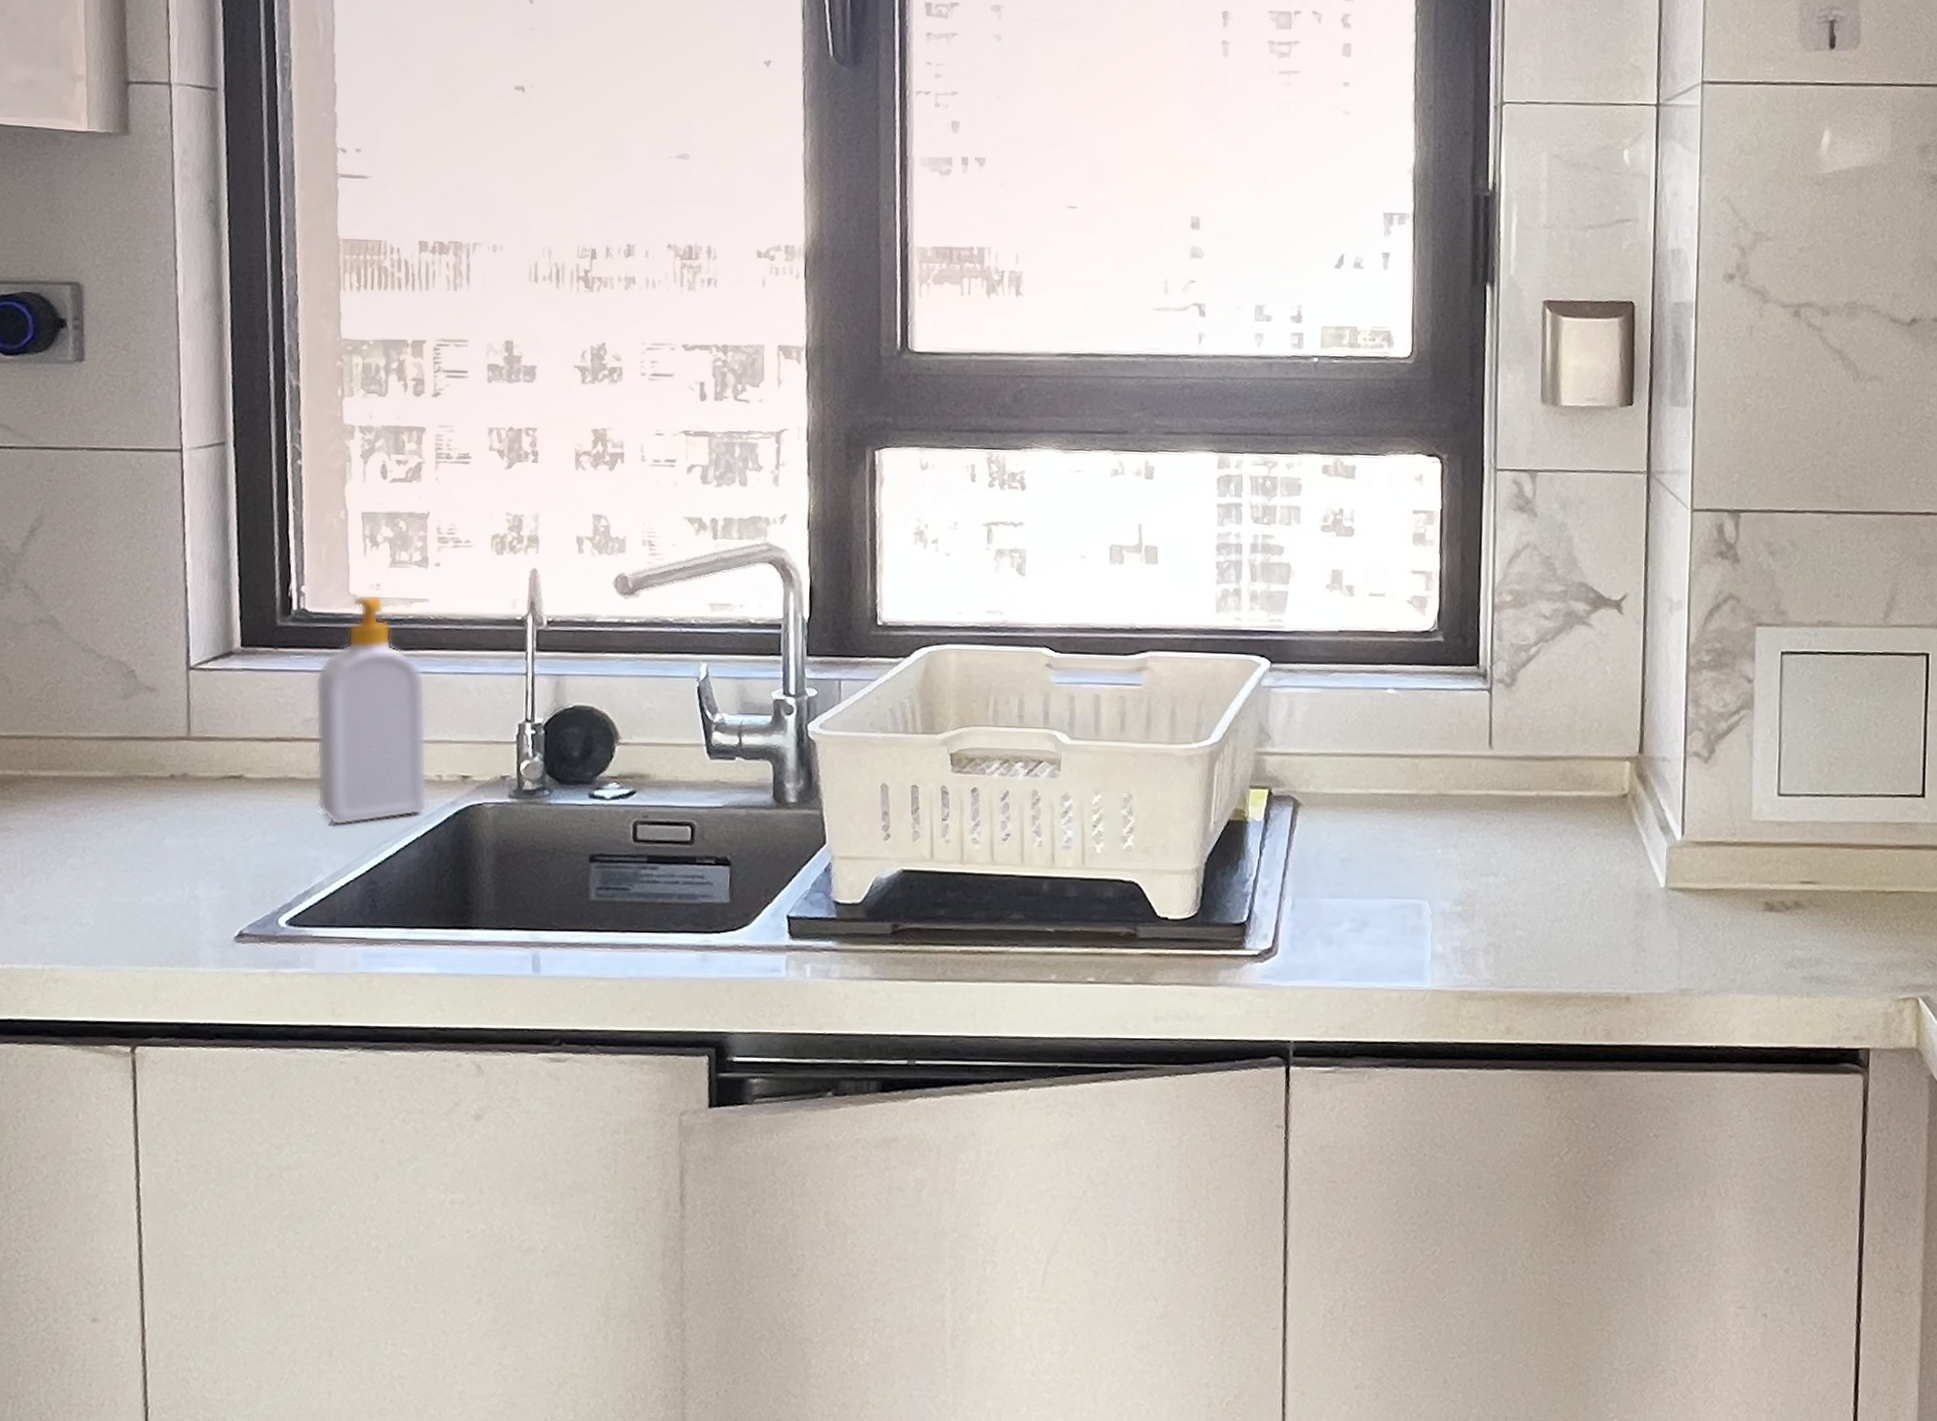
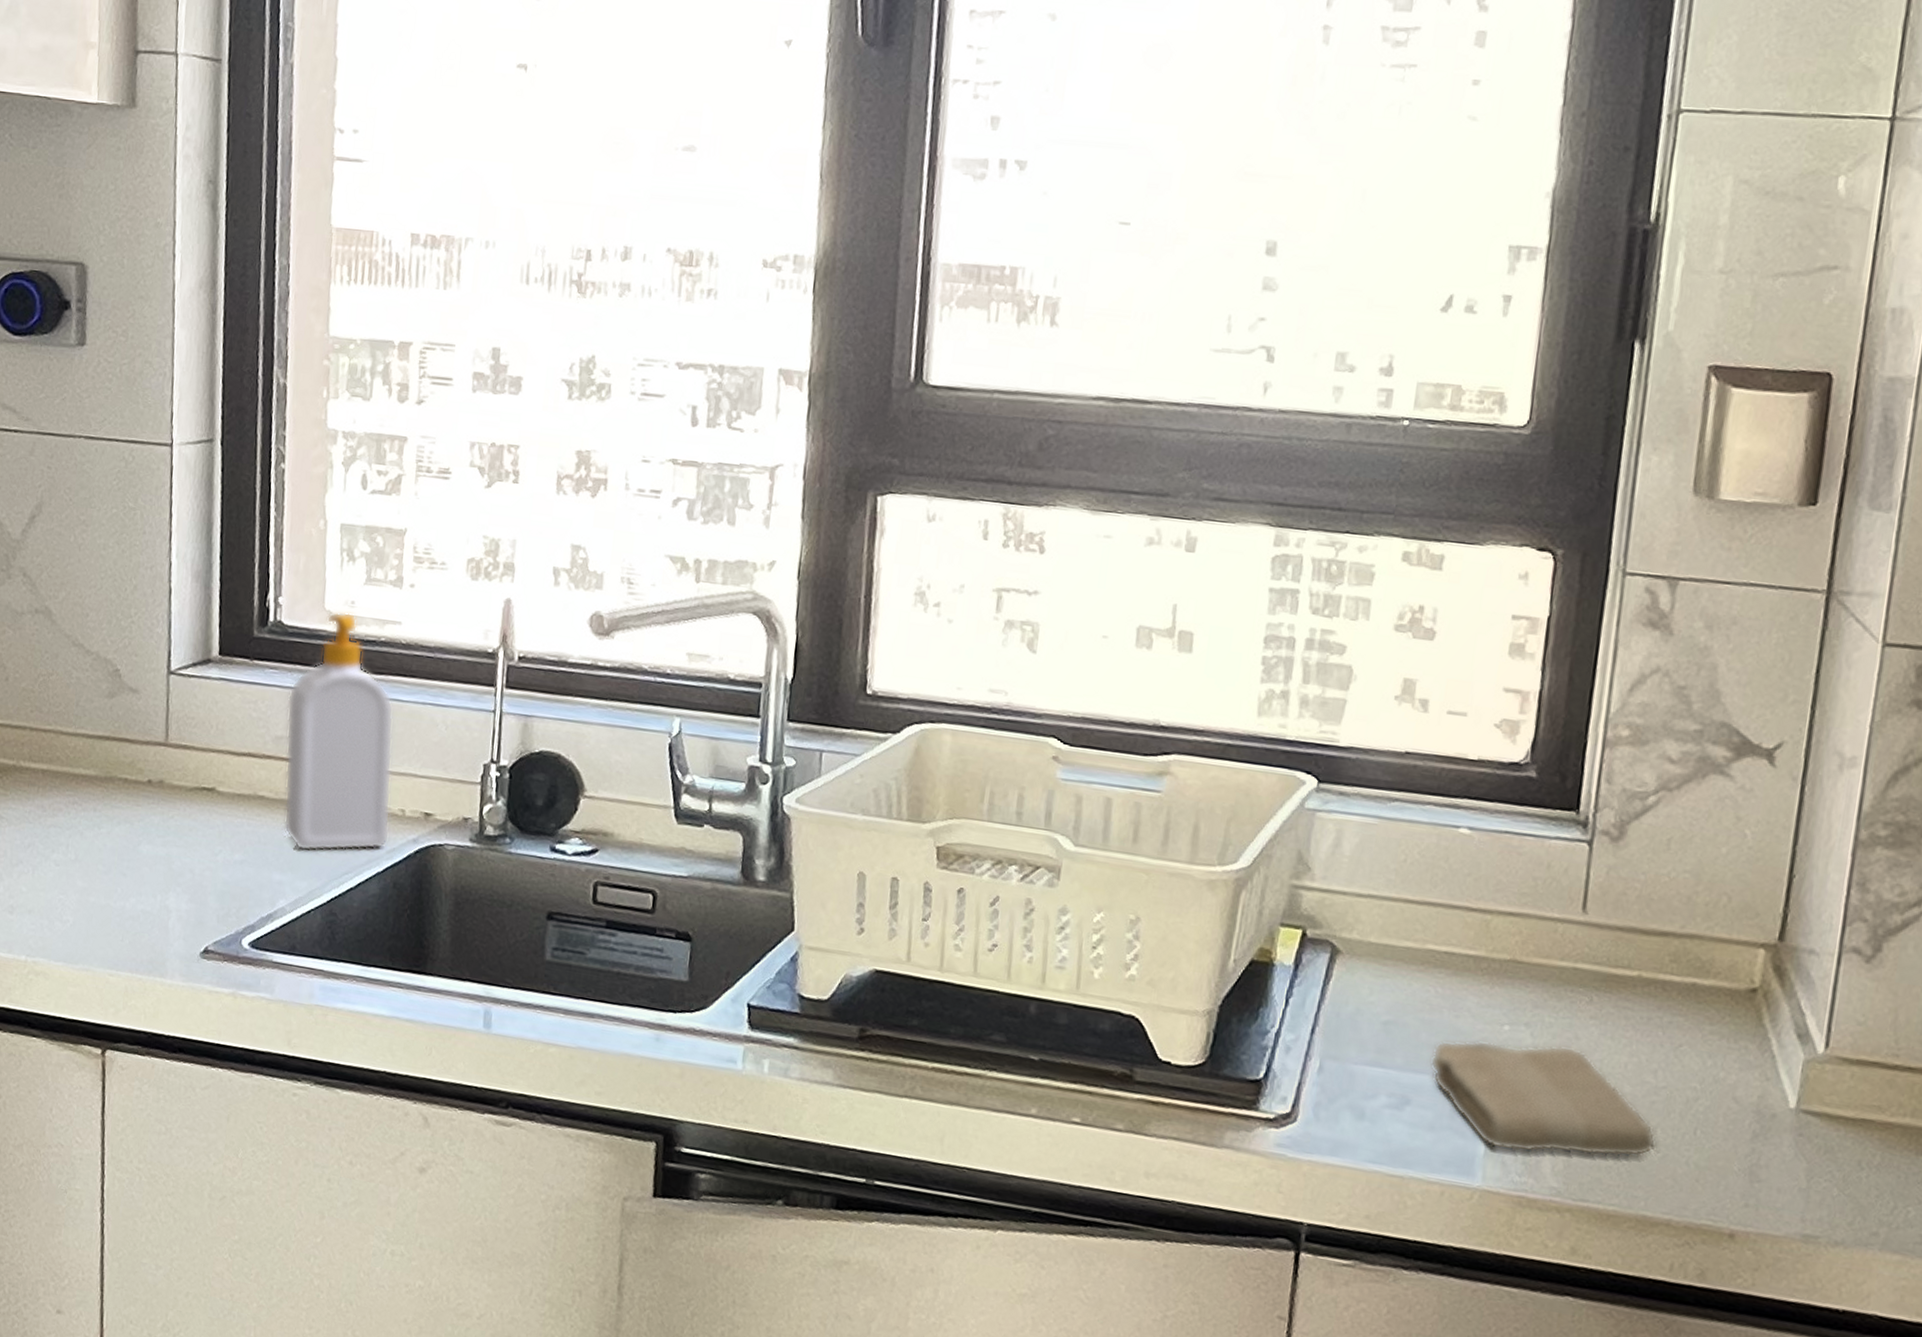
washcloth: none [1381,860,1564,954] -> present [1430,1040,1657,1158]

